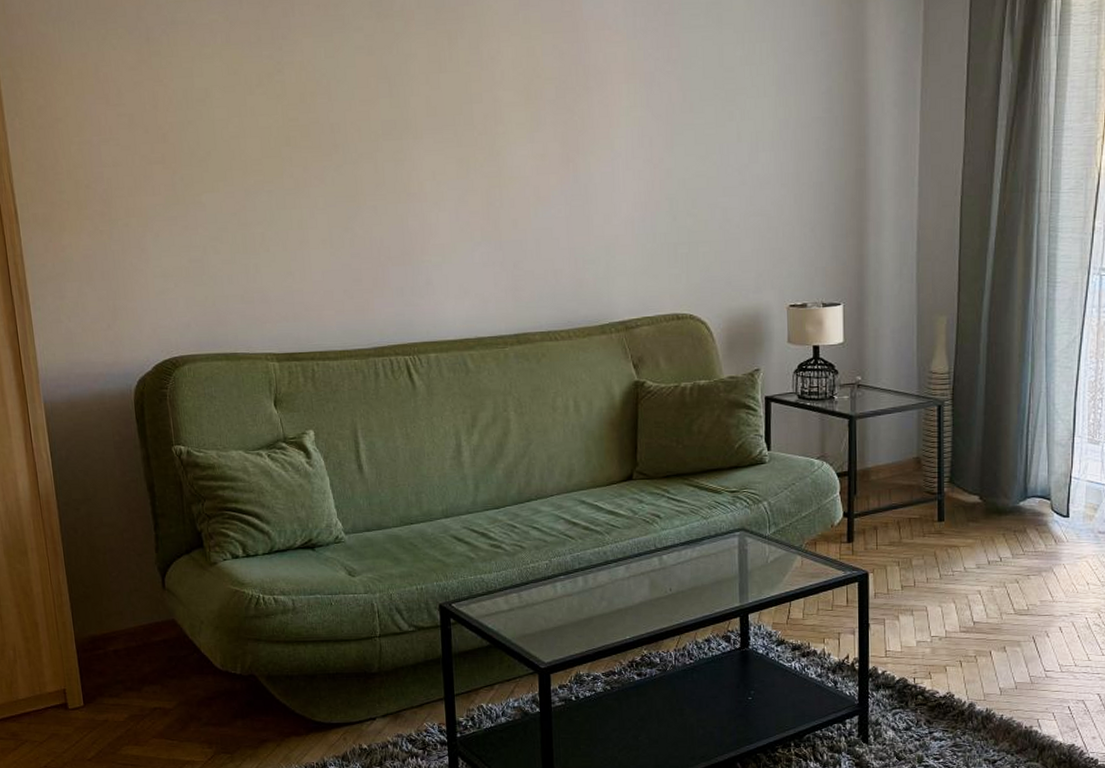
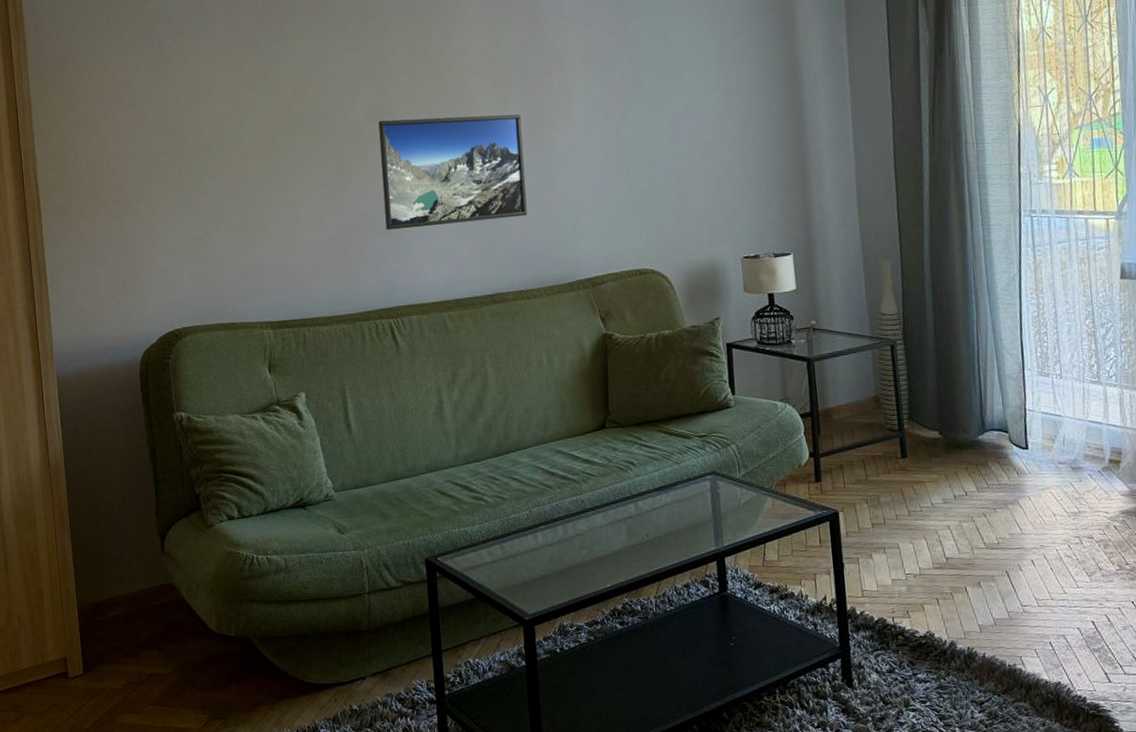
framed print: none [396,135,559,260] -> present [378,114,527,230]

